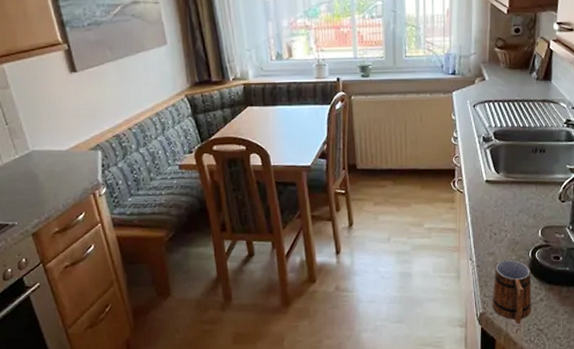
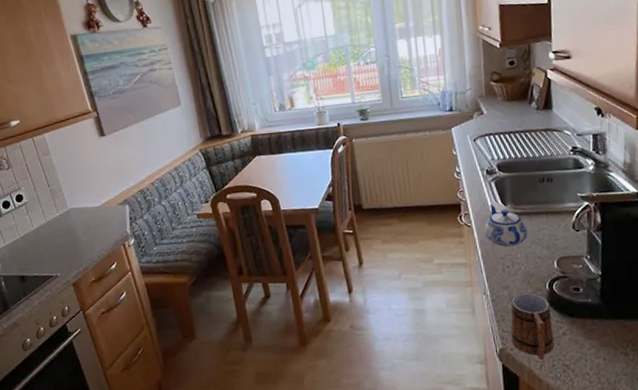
teapot: none [475,171,517,215] -> present [484,204,528,247]

